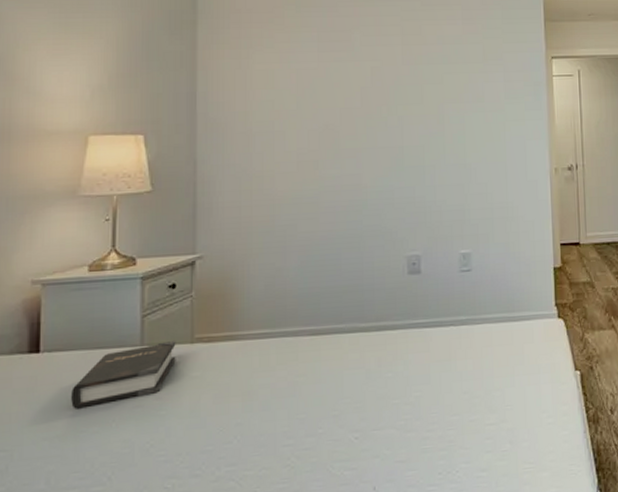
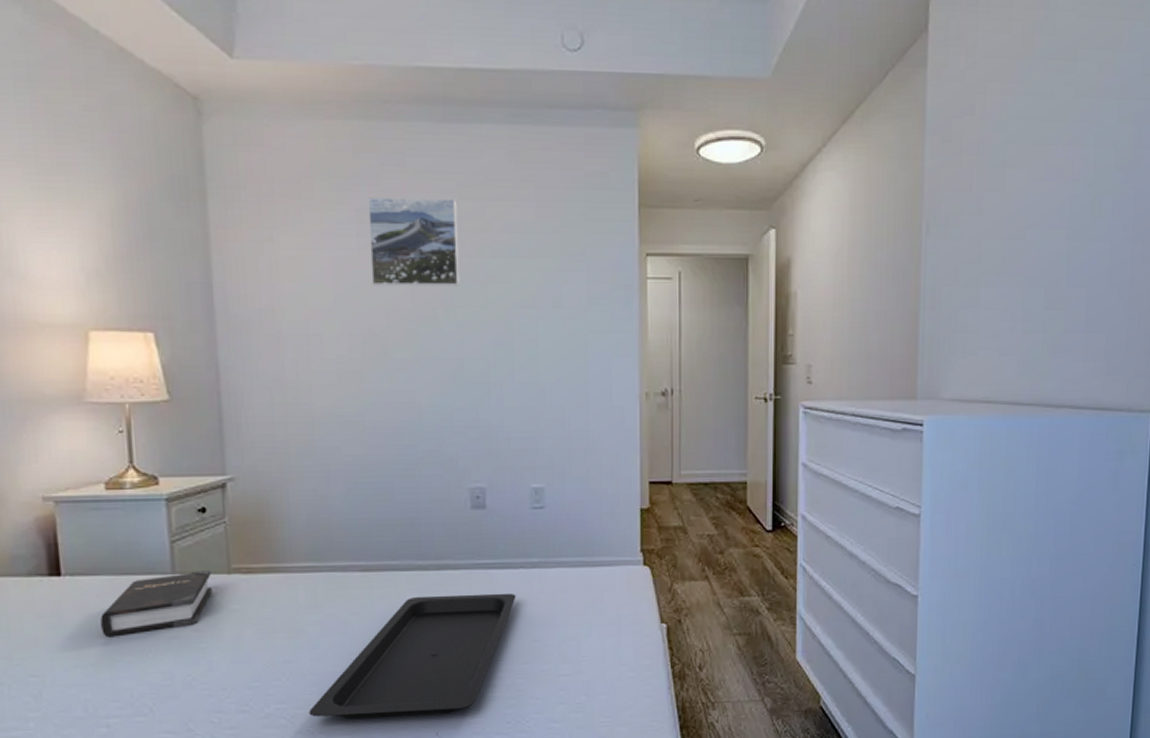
serving tray: none [256,349,447,478] -> present [308,593,516,719]
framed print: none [328,20,401,90] -> present [368,197,460,286]

